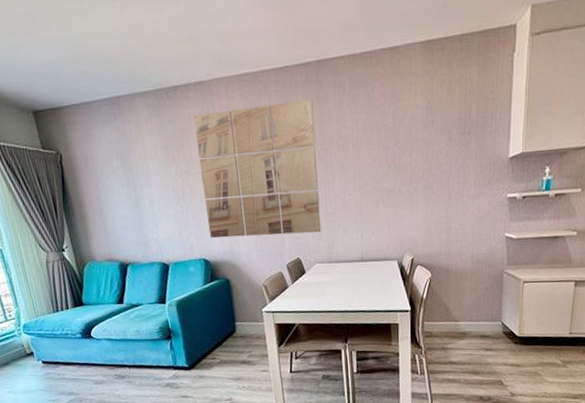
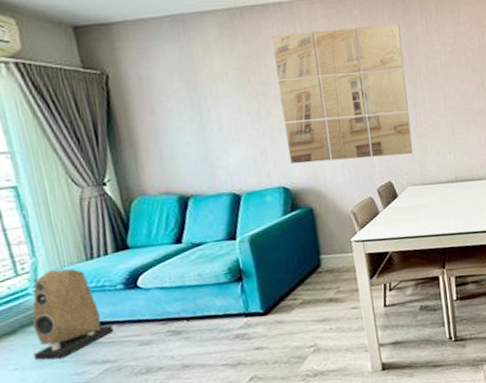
speaker: none [18,318,76,388] -> present [32,268,114,361]

